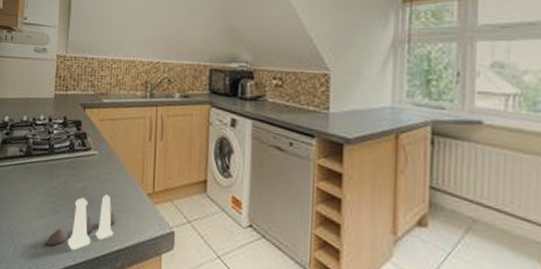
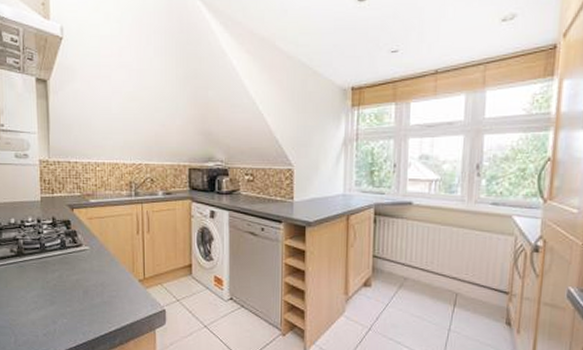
salt and pepper shaker set: present [46,194,115,251] -> none [46,284,110,335]

